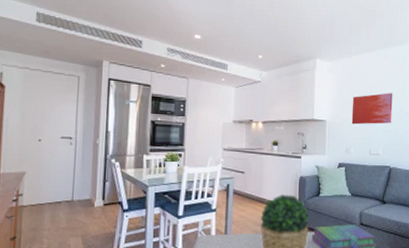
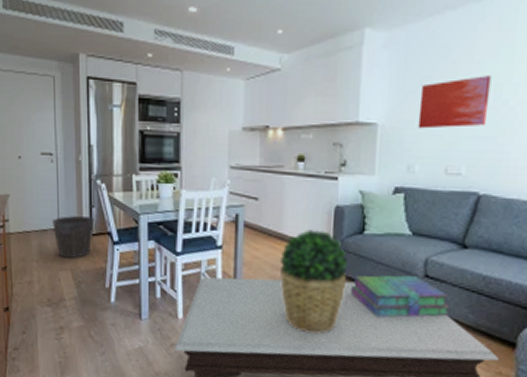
waste bin: none [67,189,107,226] -> present [52,216,95,259]

